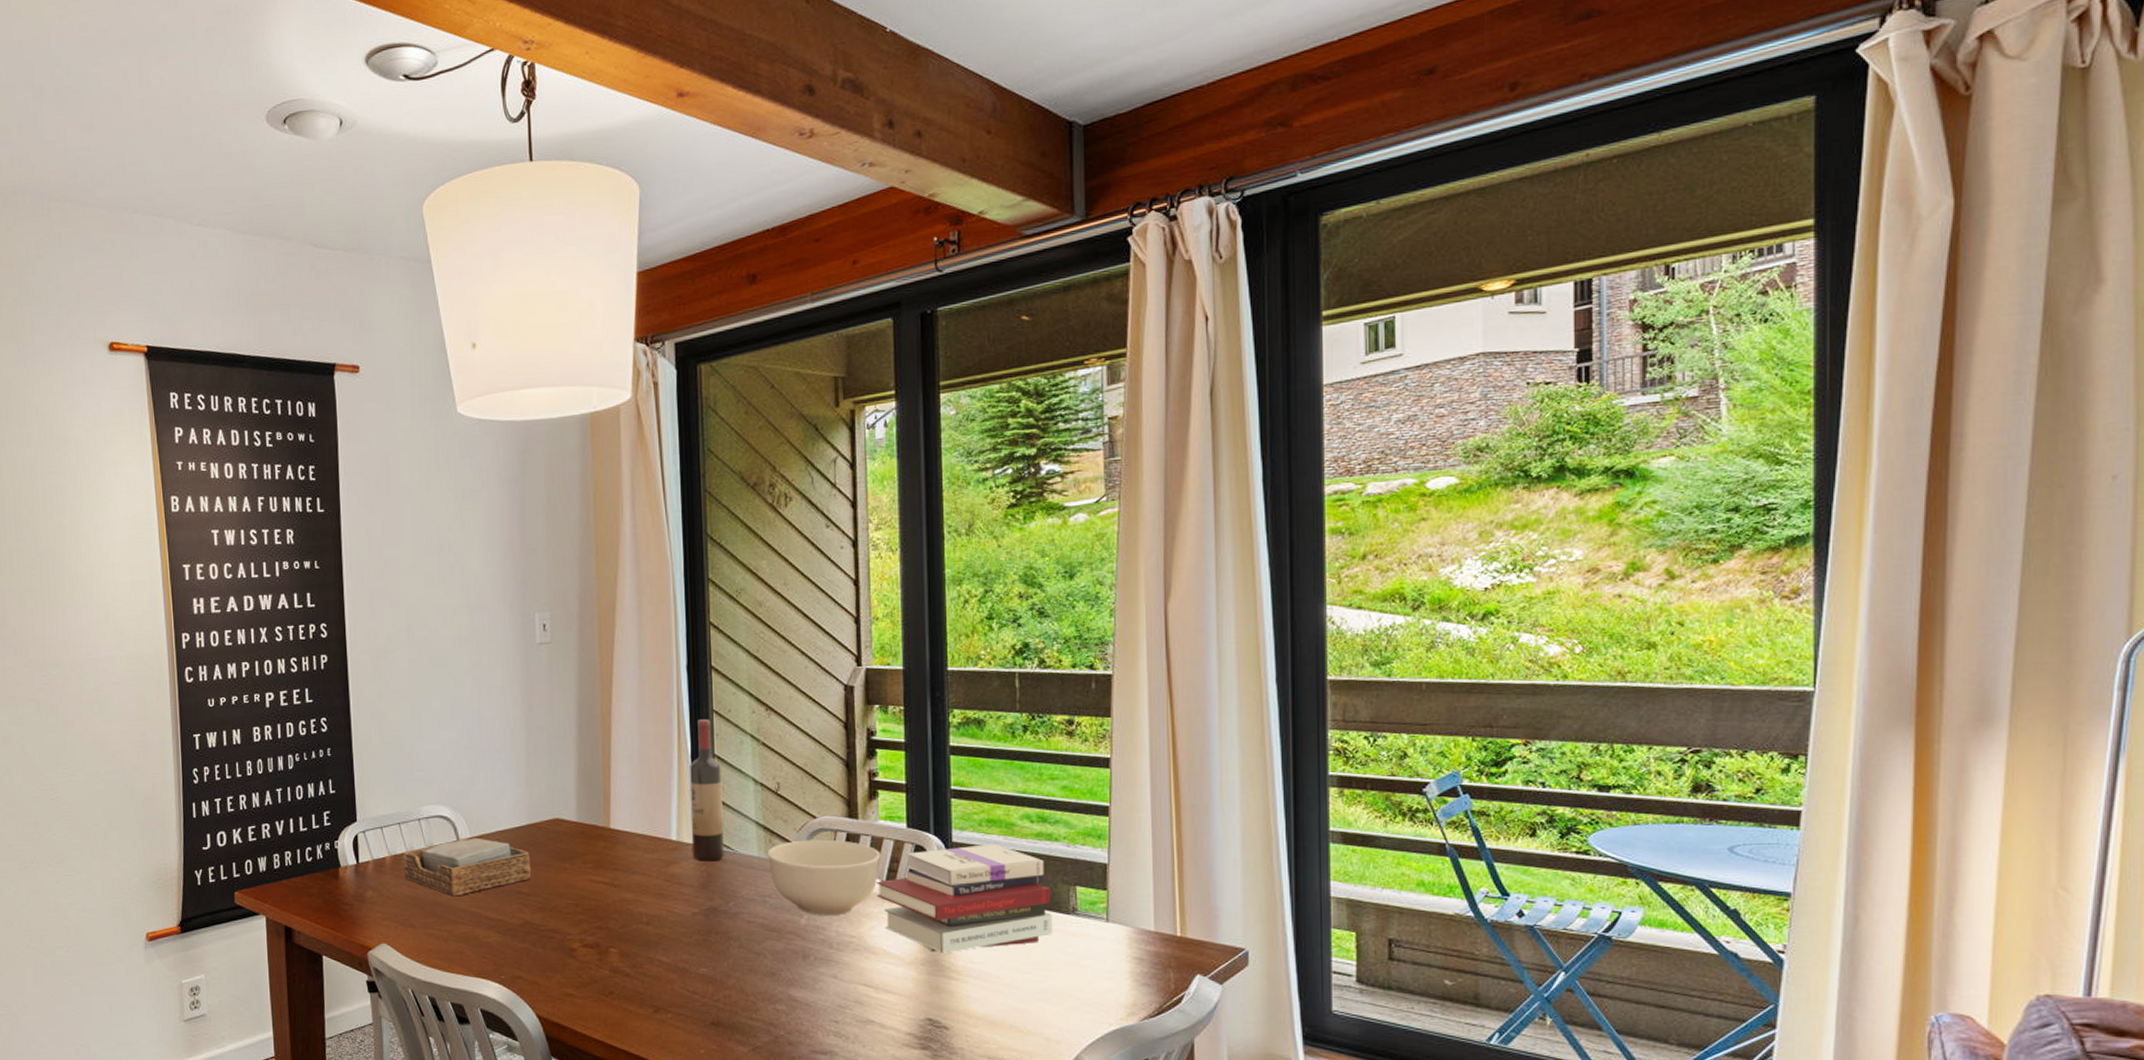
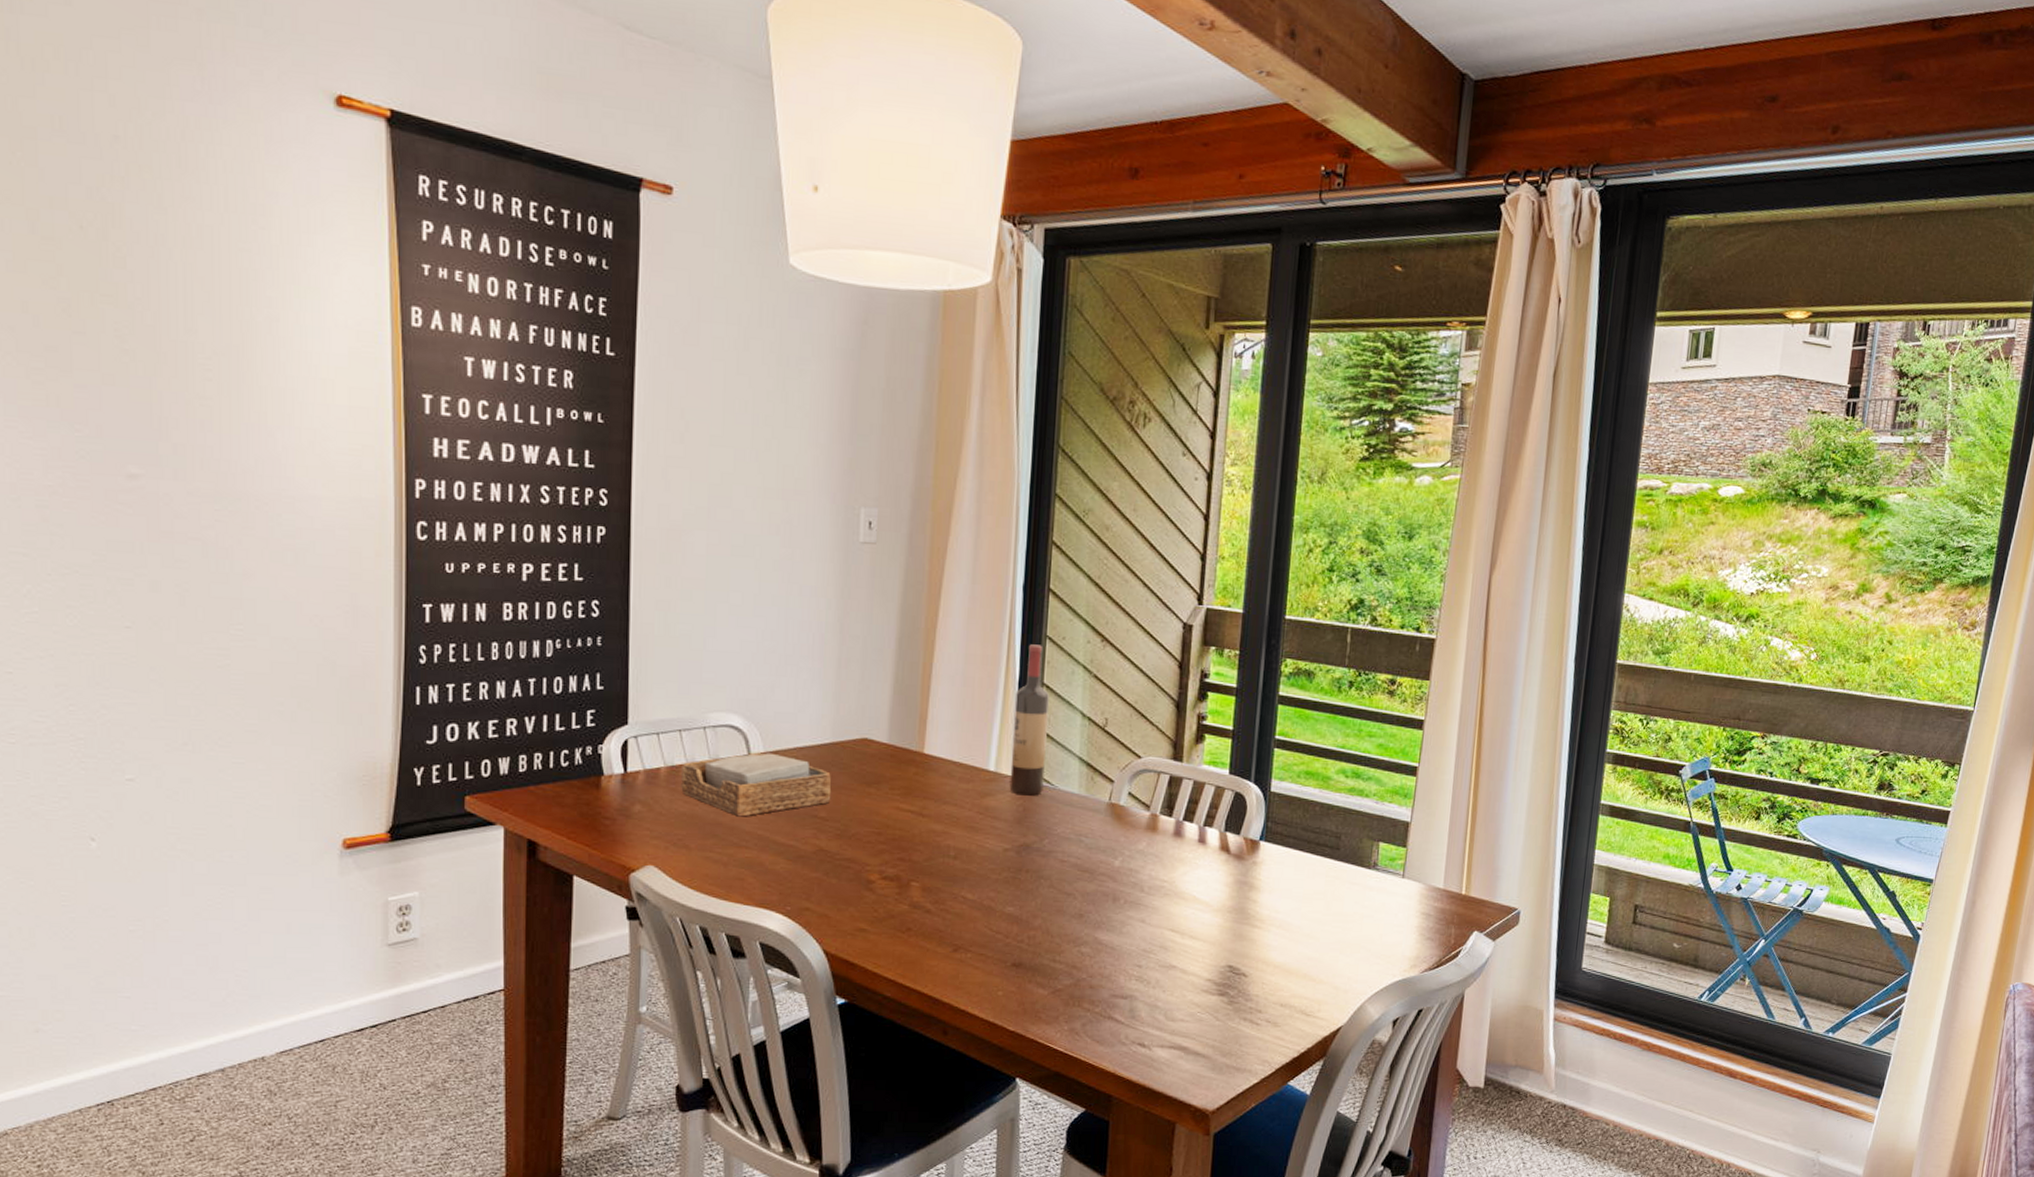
bowl: present [767,839,881,915] -> none [1088,779,1201,858]
books: present [876,844,1053,954] -> none [1192,796,1356,902]

